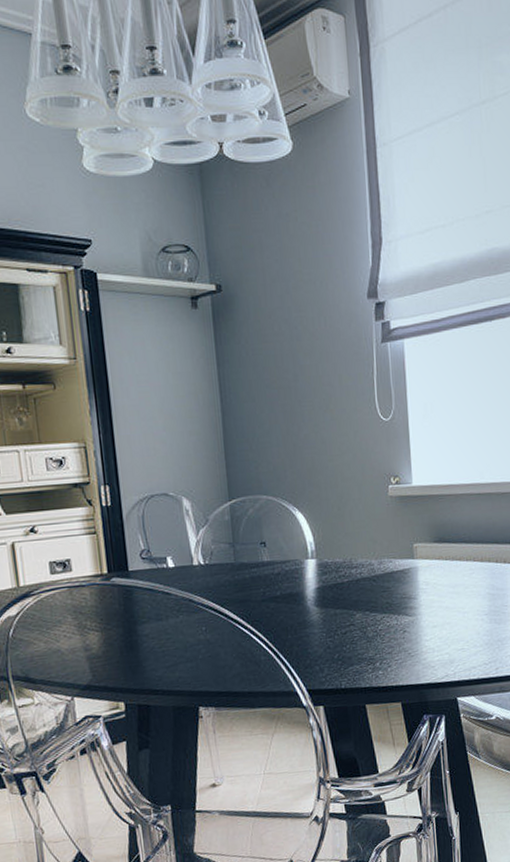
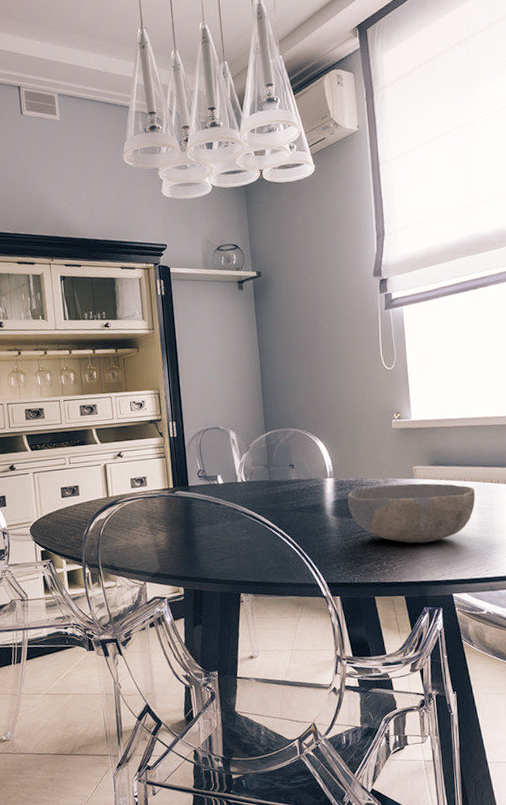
bowl: none [333,564,486,639] -> present [347,483,475,544]

